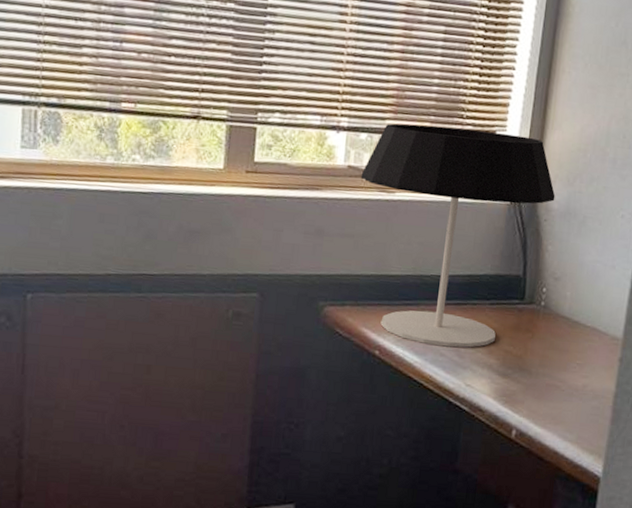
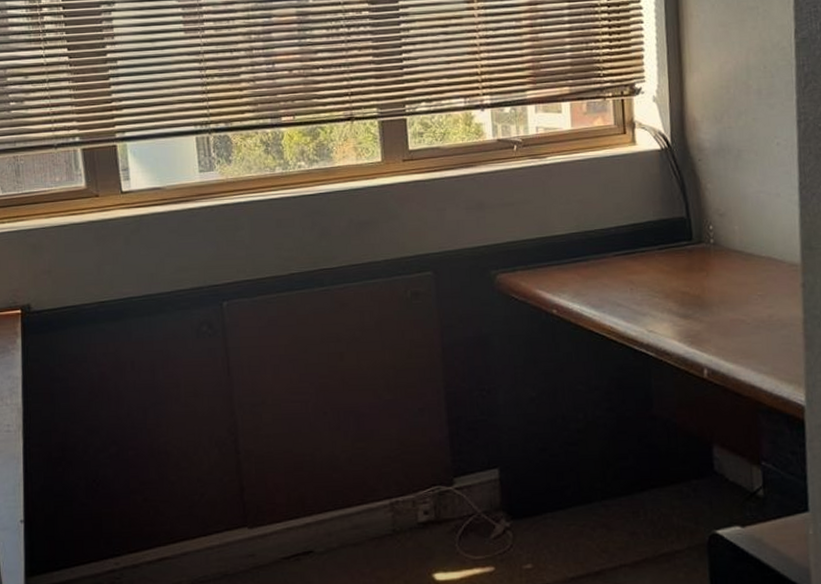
desk lamp: present [360,123,555,348] -> none [511,83,706,297]

